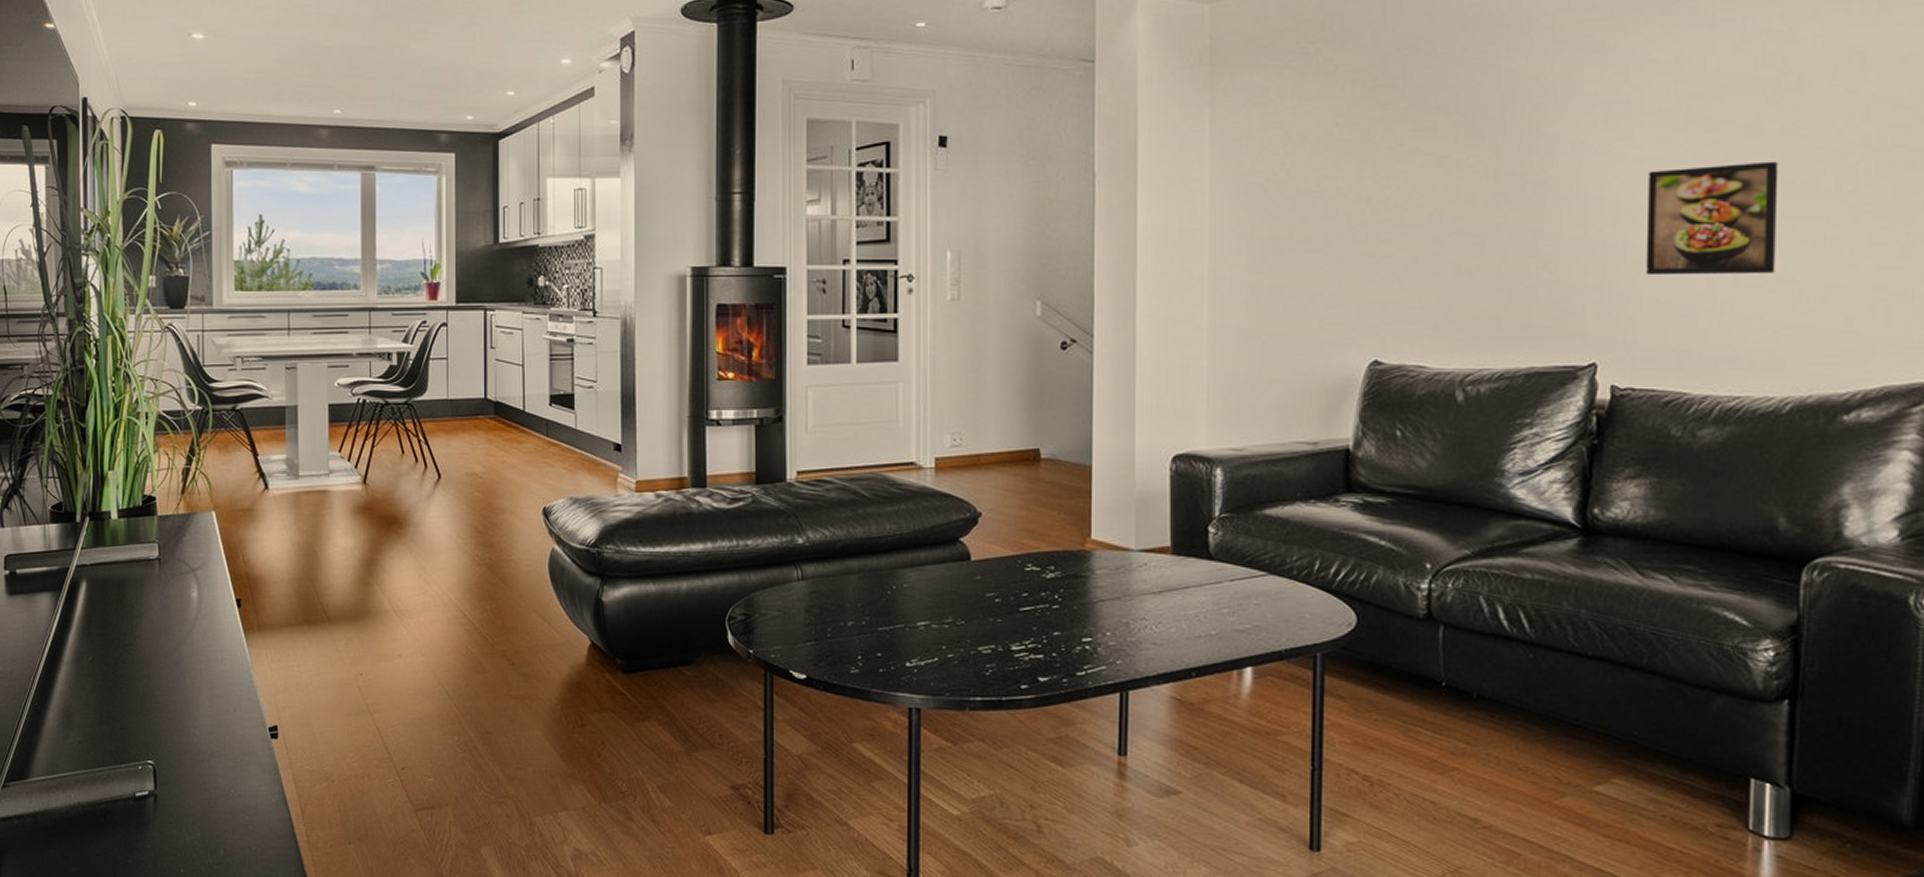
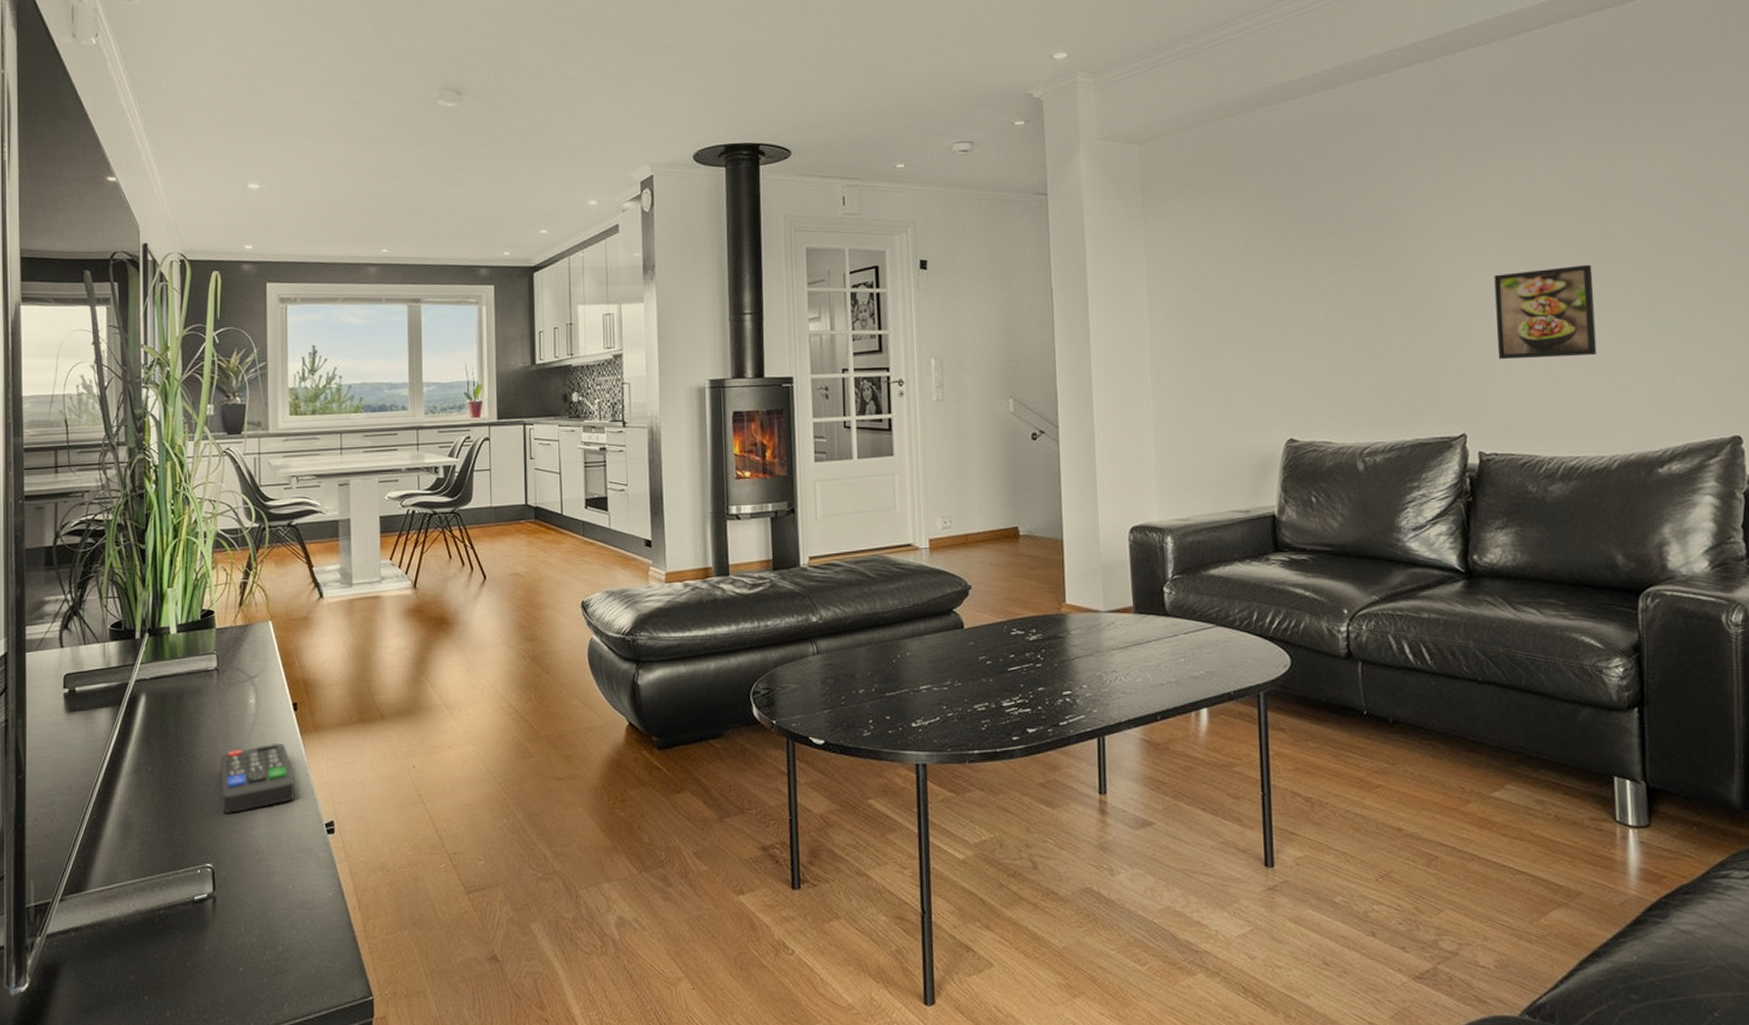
remote control: none [162,639,238,710] -> present [220,742,295,813]

